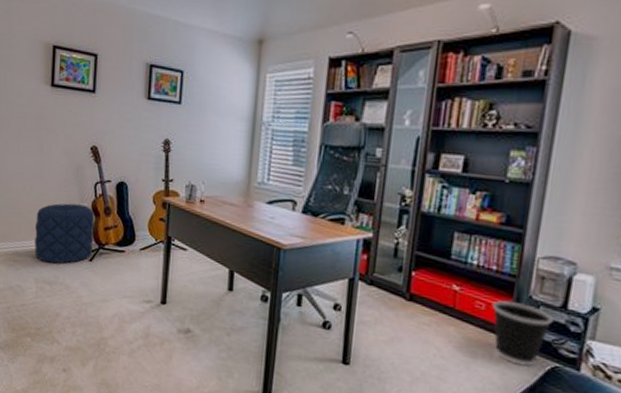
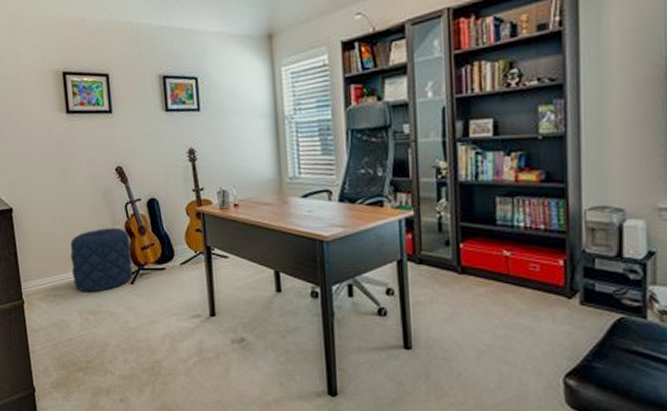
wastebasket: present [492,300,554,367] -> none [546,259,611,322]

